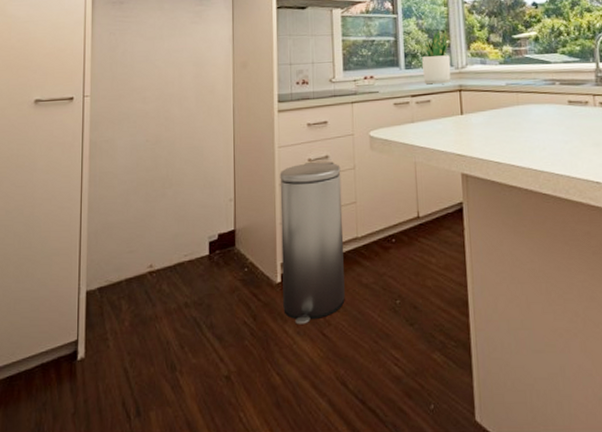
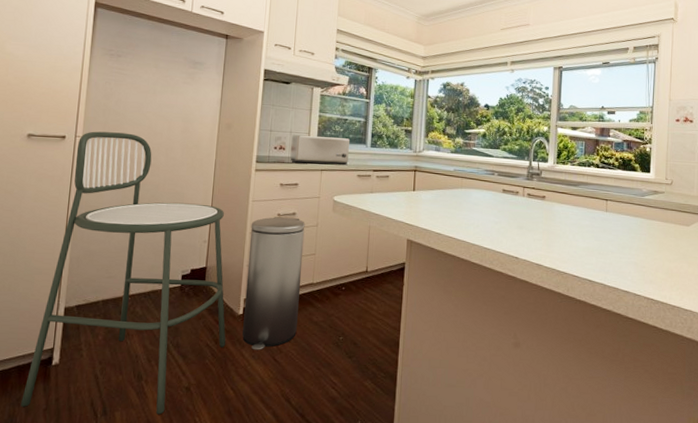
bar stool: none [48,86,266,412] -> present [21,131,226,415]
toaster: none [314,62,381,98] -> present [290,134,350,165]
planter: present [422,29,451,85] -> none [385,117,412,164]

